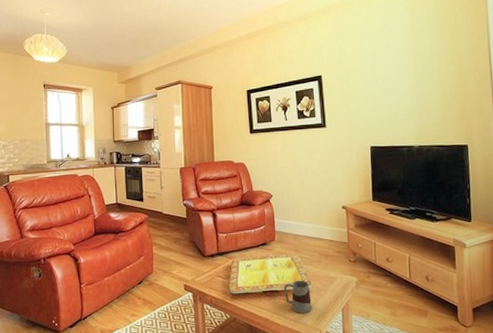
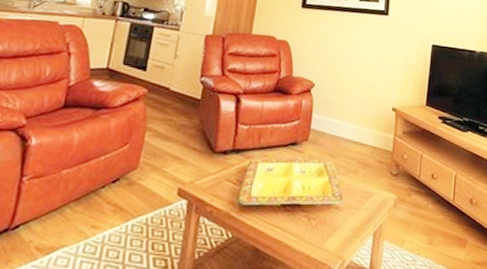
mug: present [284,280,313,313] -> none [308,193,340,236]

